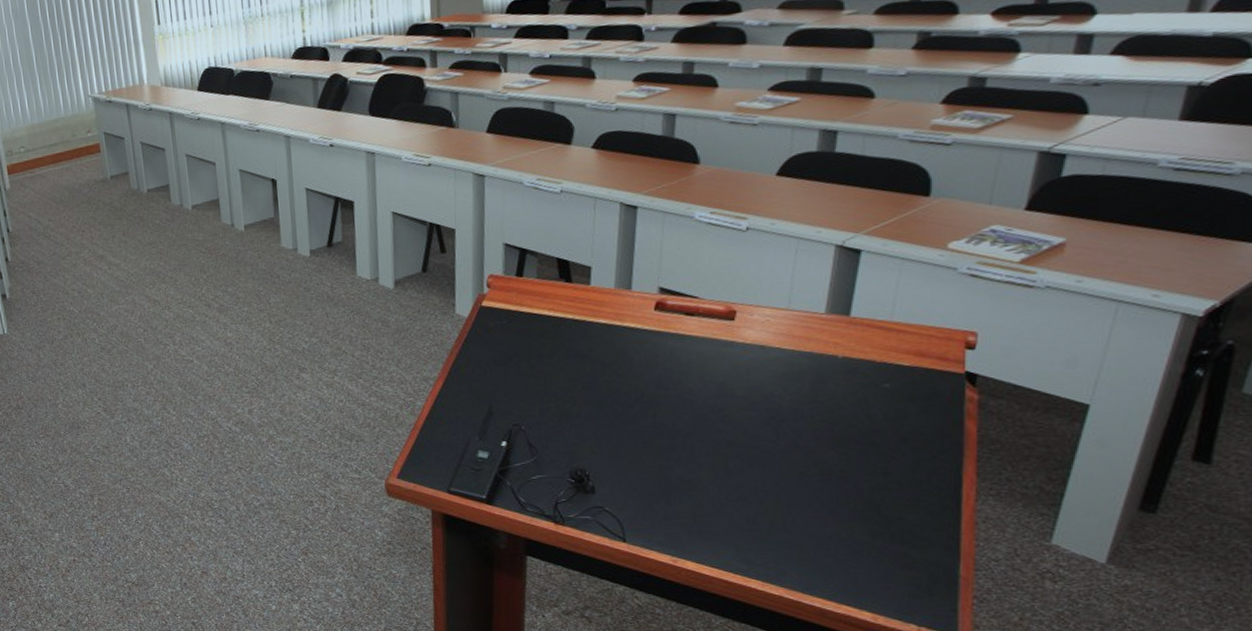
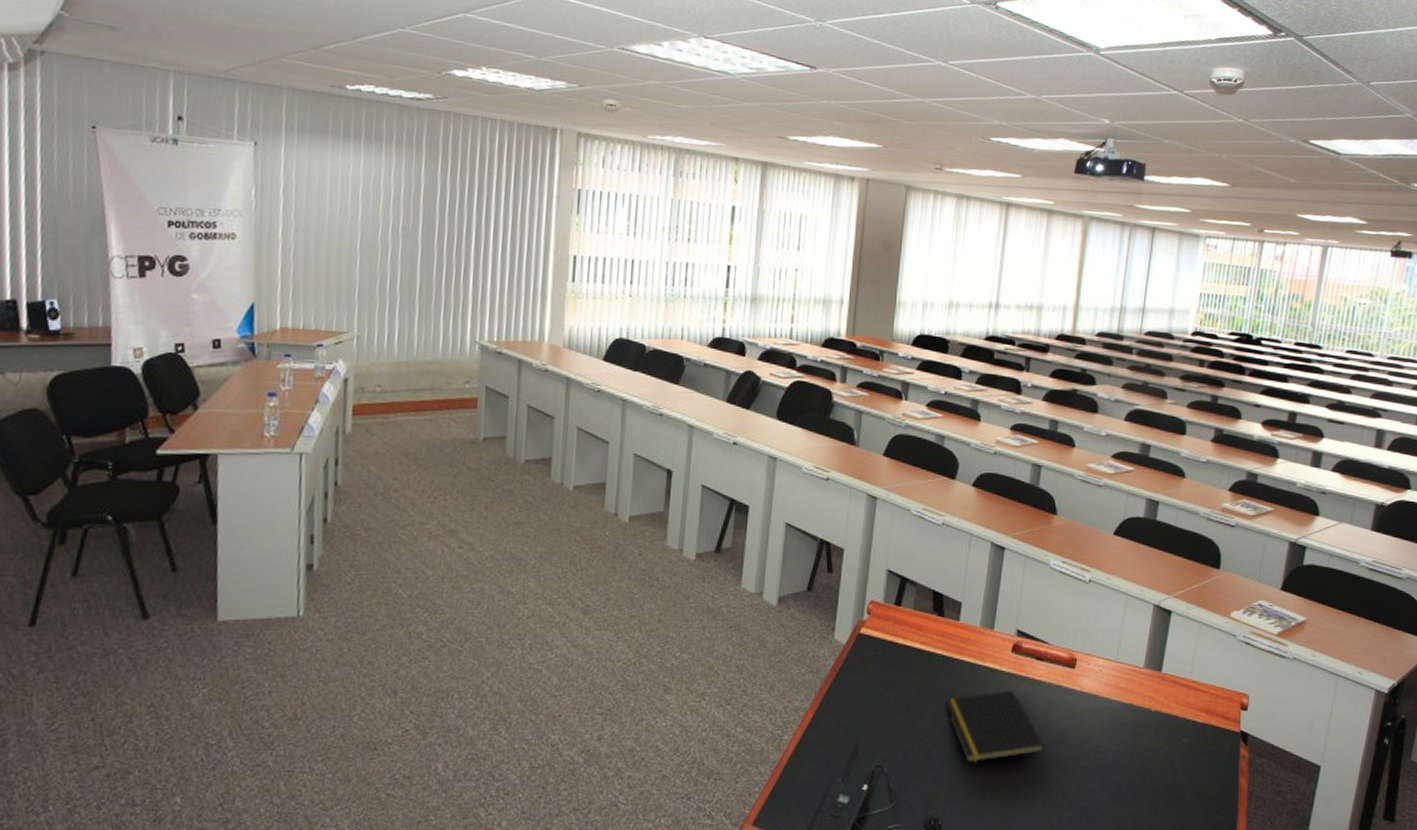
notepad: none [581,347,703,419] -> present [945,690,1045,763]

